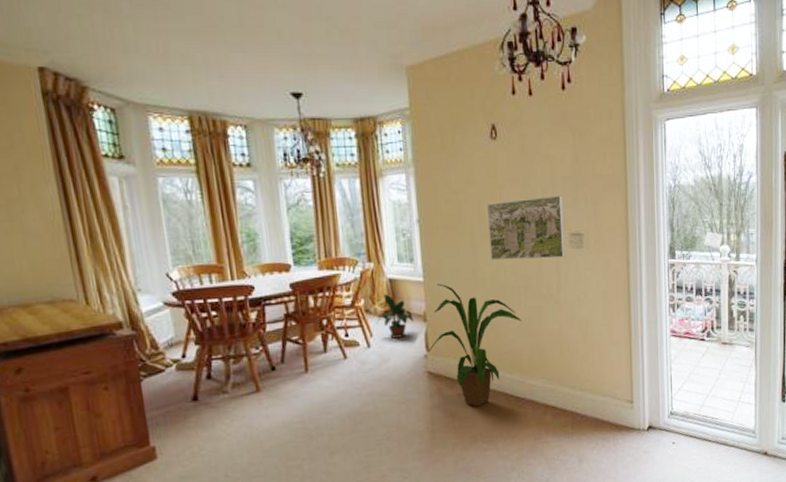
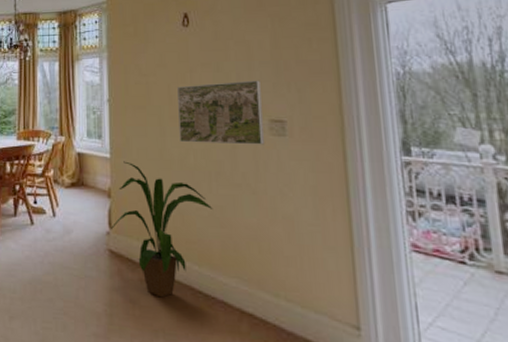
potted plant: present [376,294,414,339] -> none [63,167,98,211]

